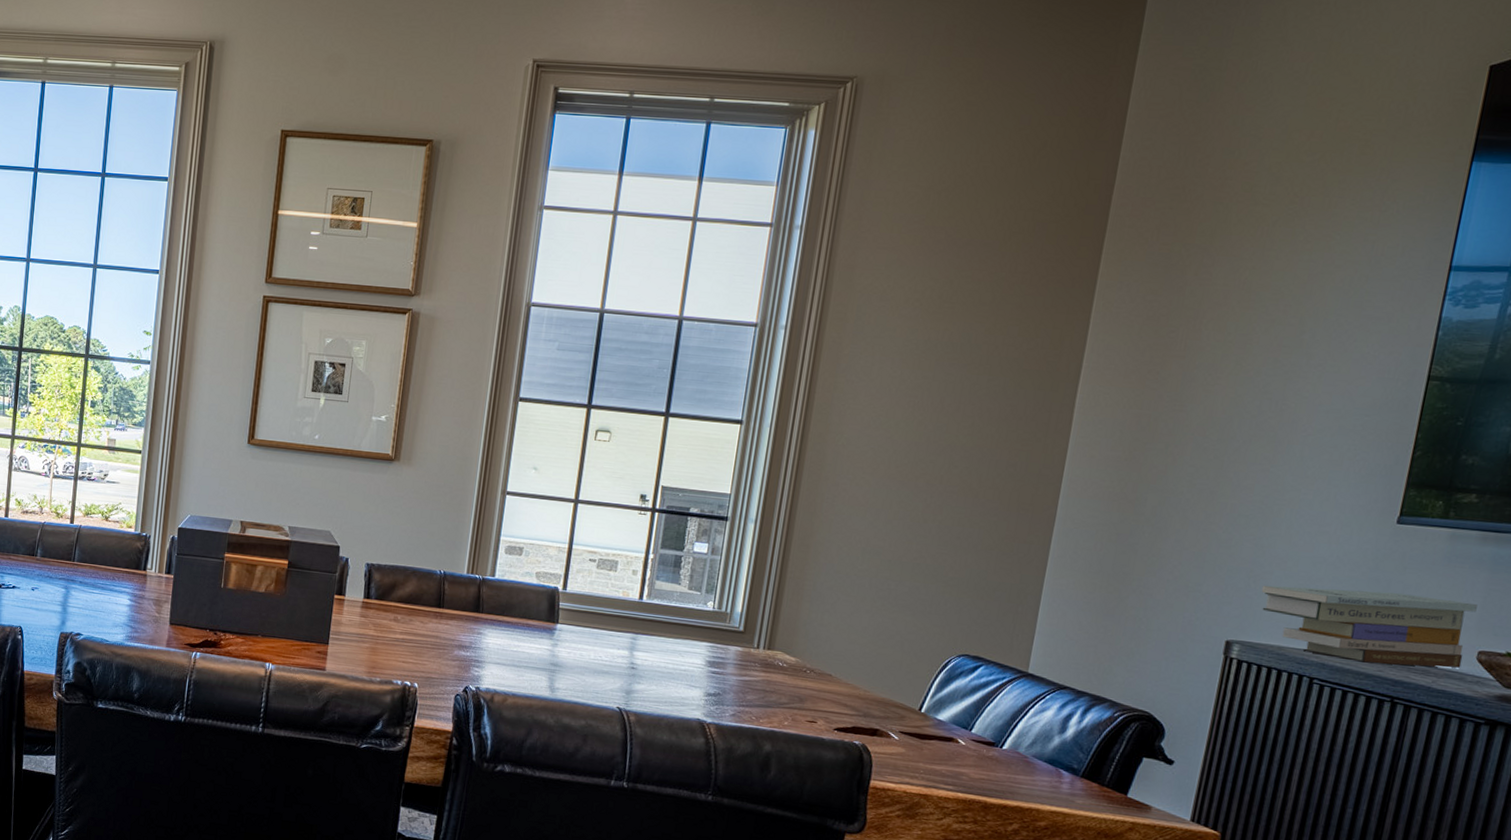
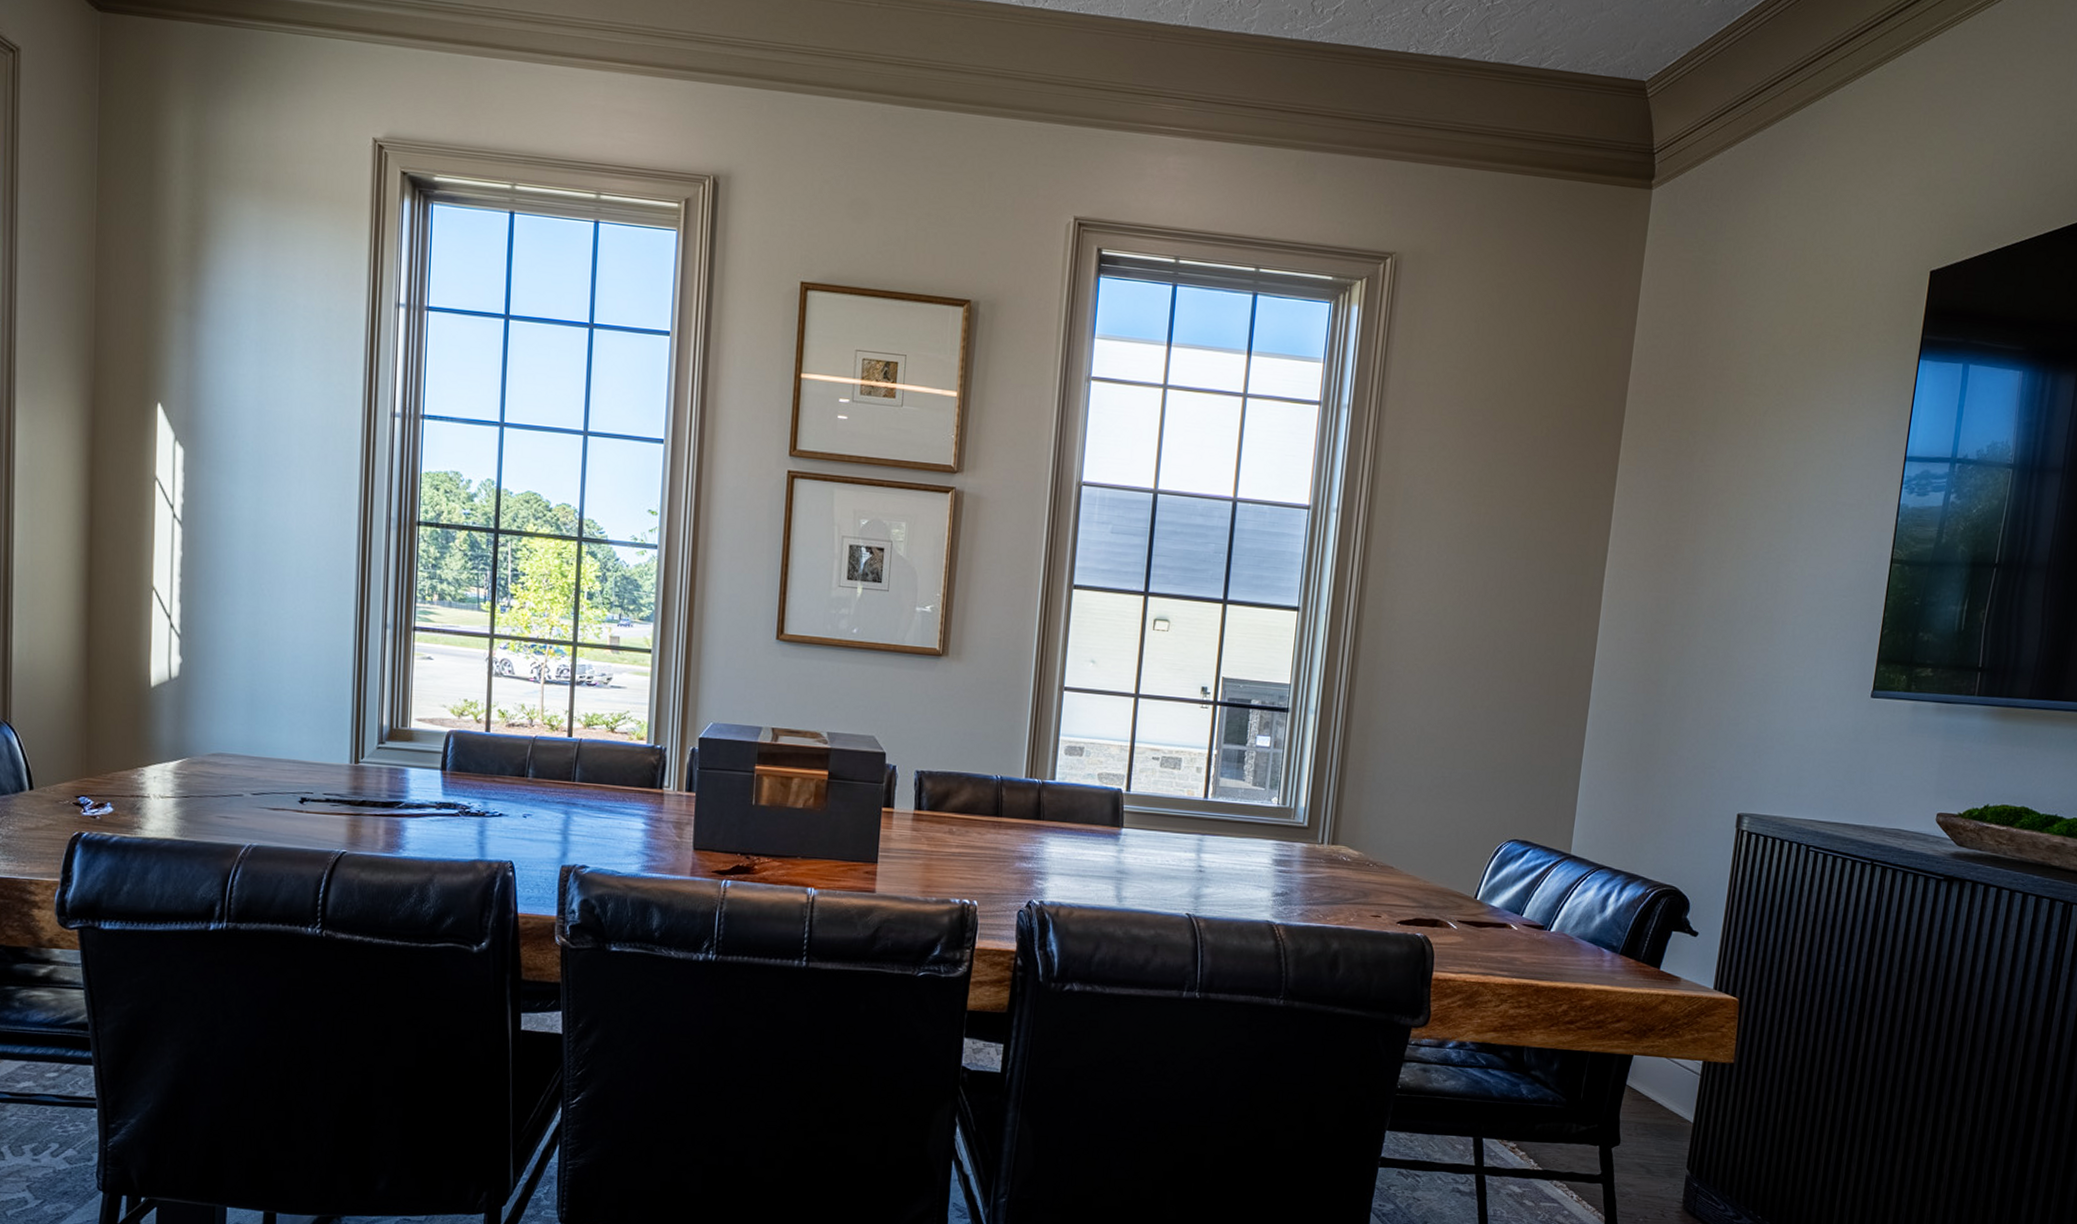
books: present [1261,585,1477,668] -> none [1765,759,1935,830]

